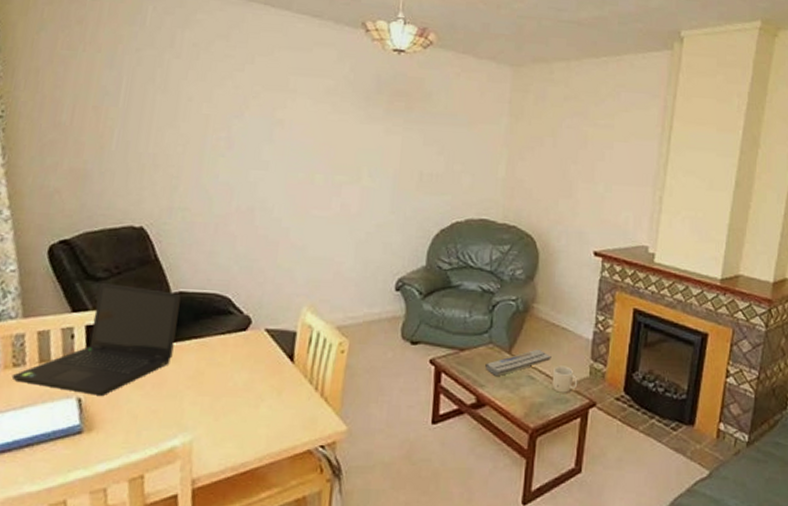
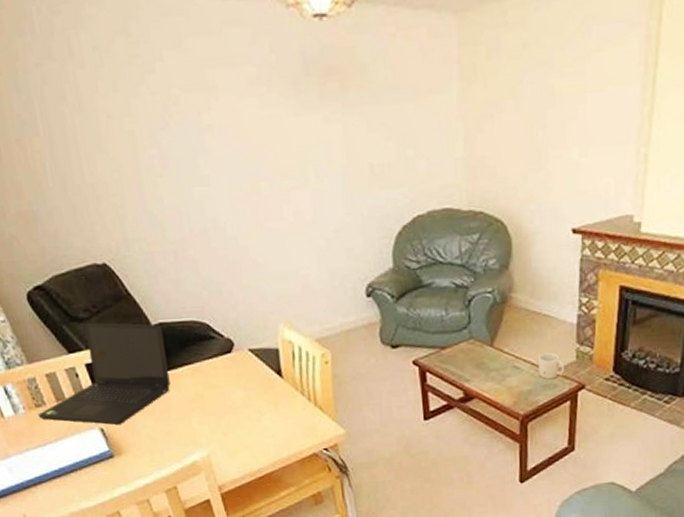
newspaper: present [485,349,552,377] -> none [469,338,535,371]

